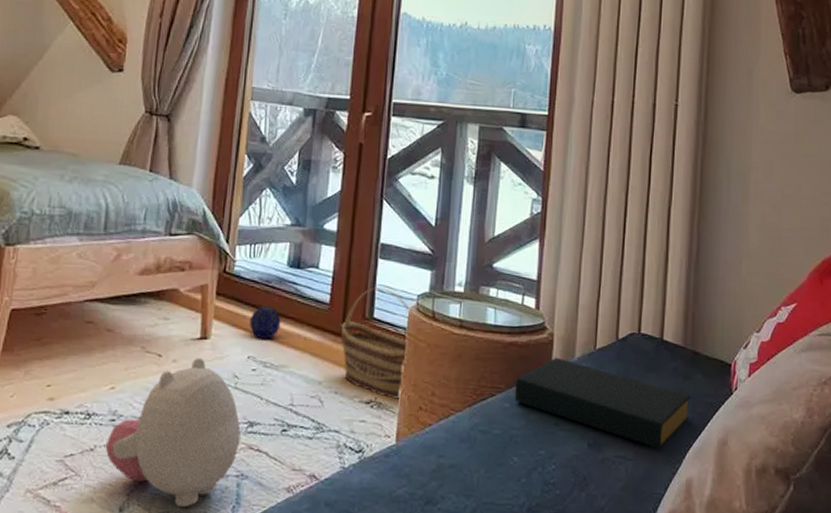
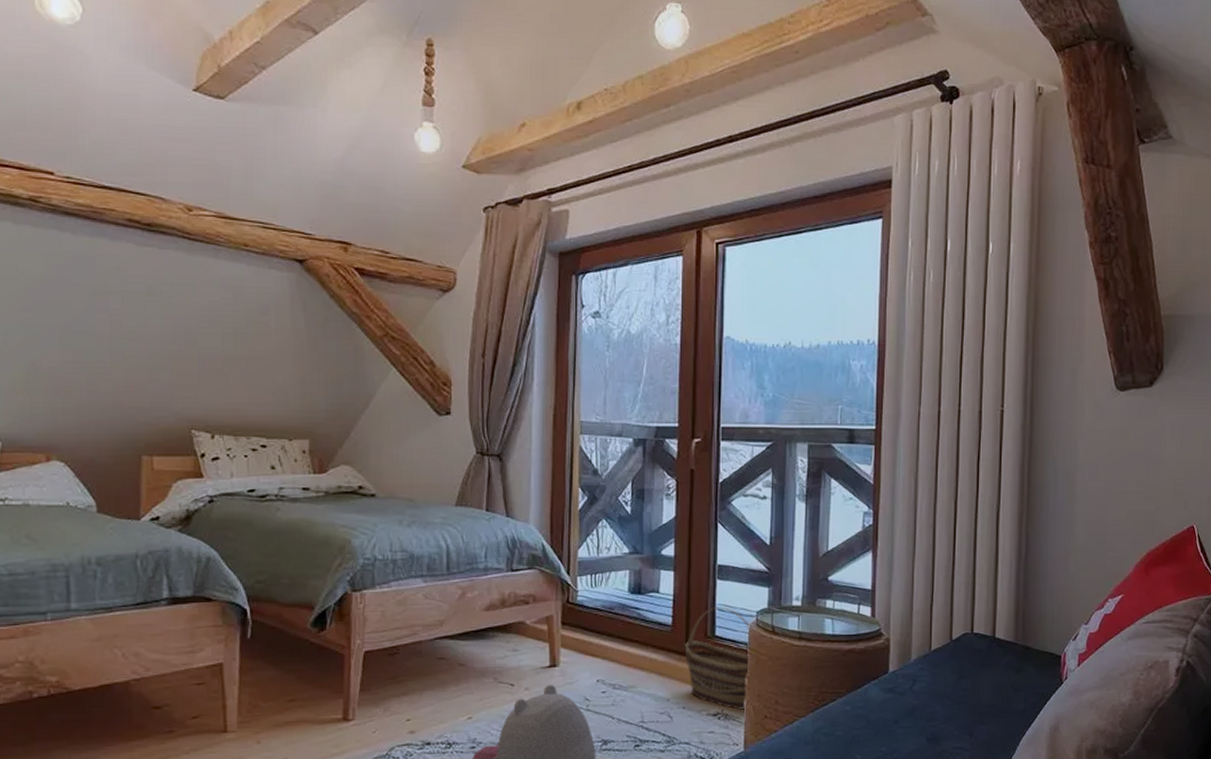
ball: present [250,306,281,339] -> none [596,632,626,663]
hardback book: present [515,357,692,450] -> none [855,660,1024,739]

